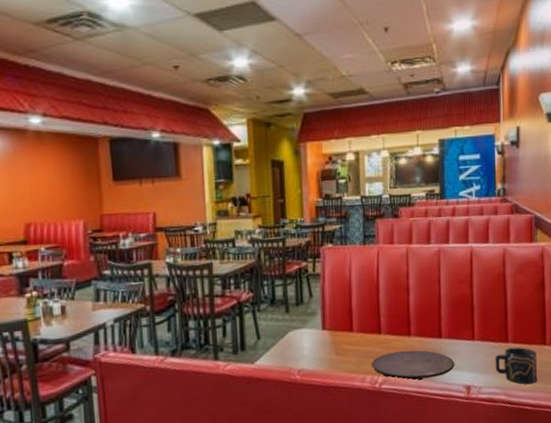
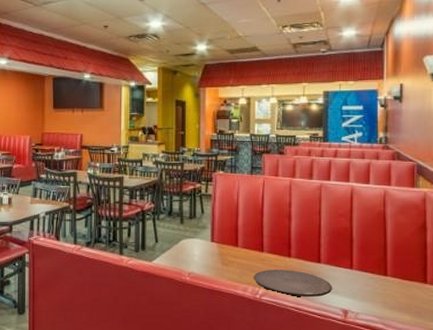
cup: present [495,347,537,385] -> none [373,281,417,318]

